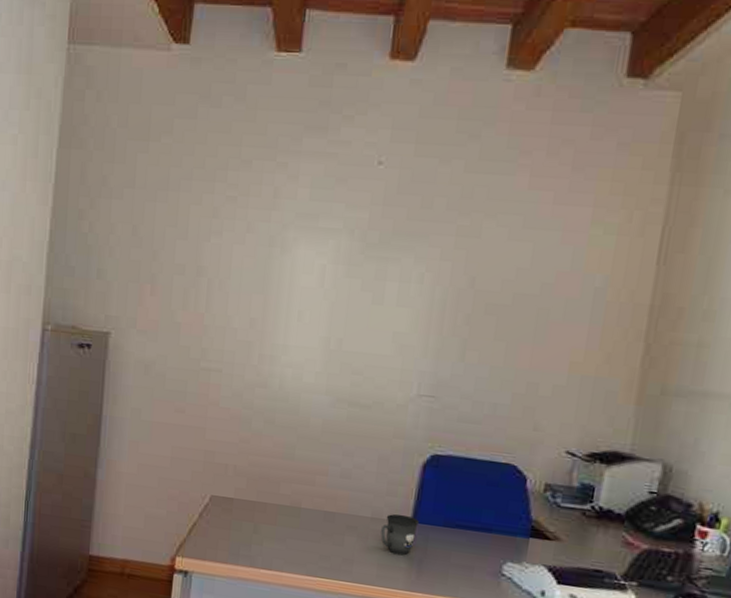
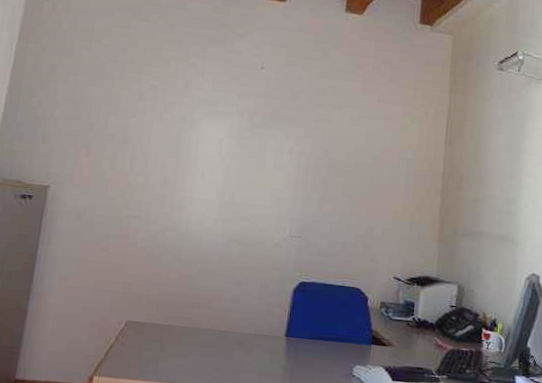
mug: present [380,514,419,555] -> none [262,330,291,364]

